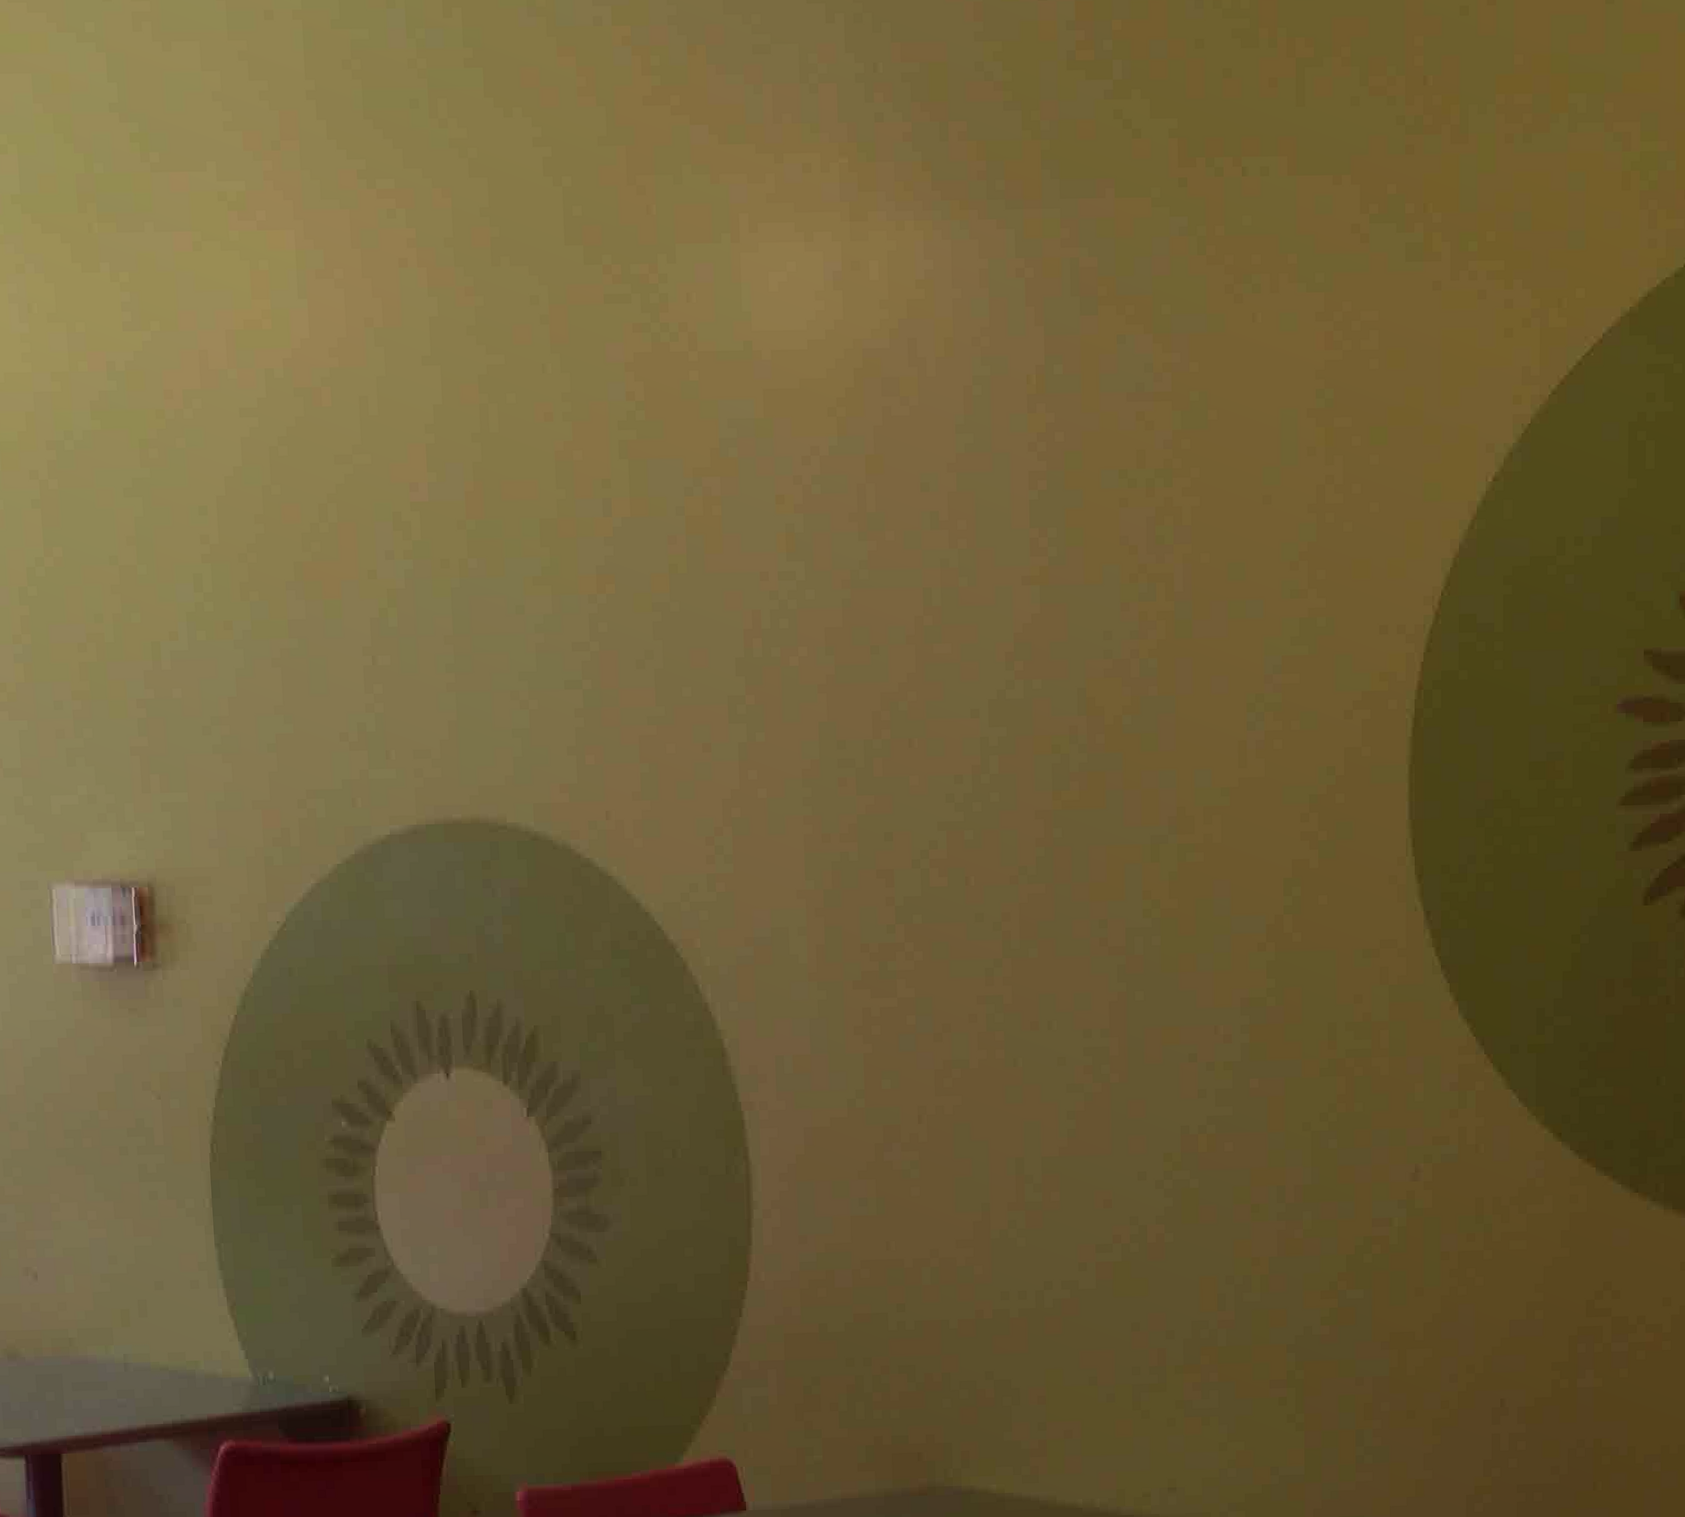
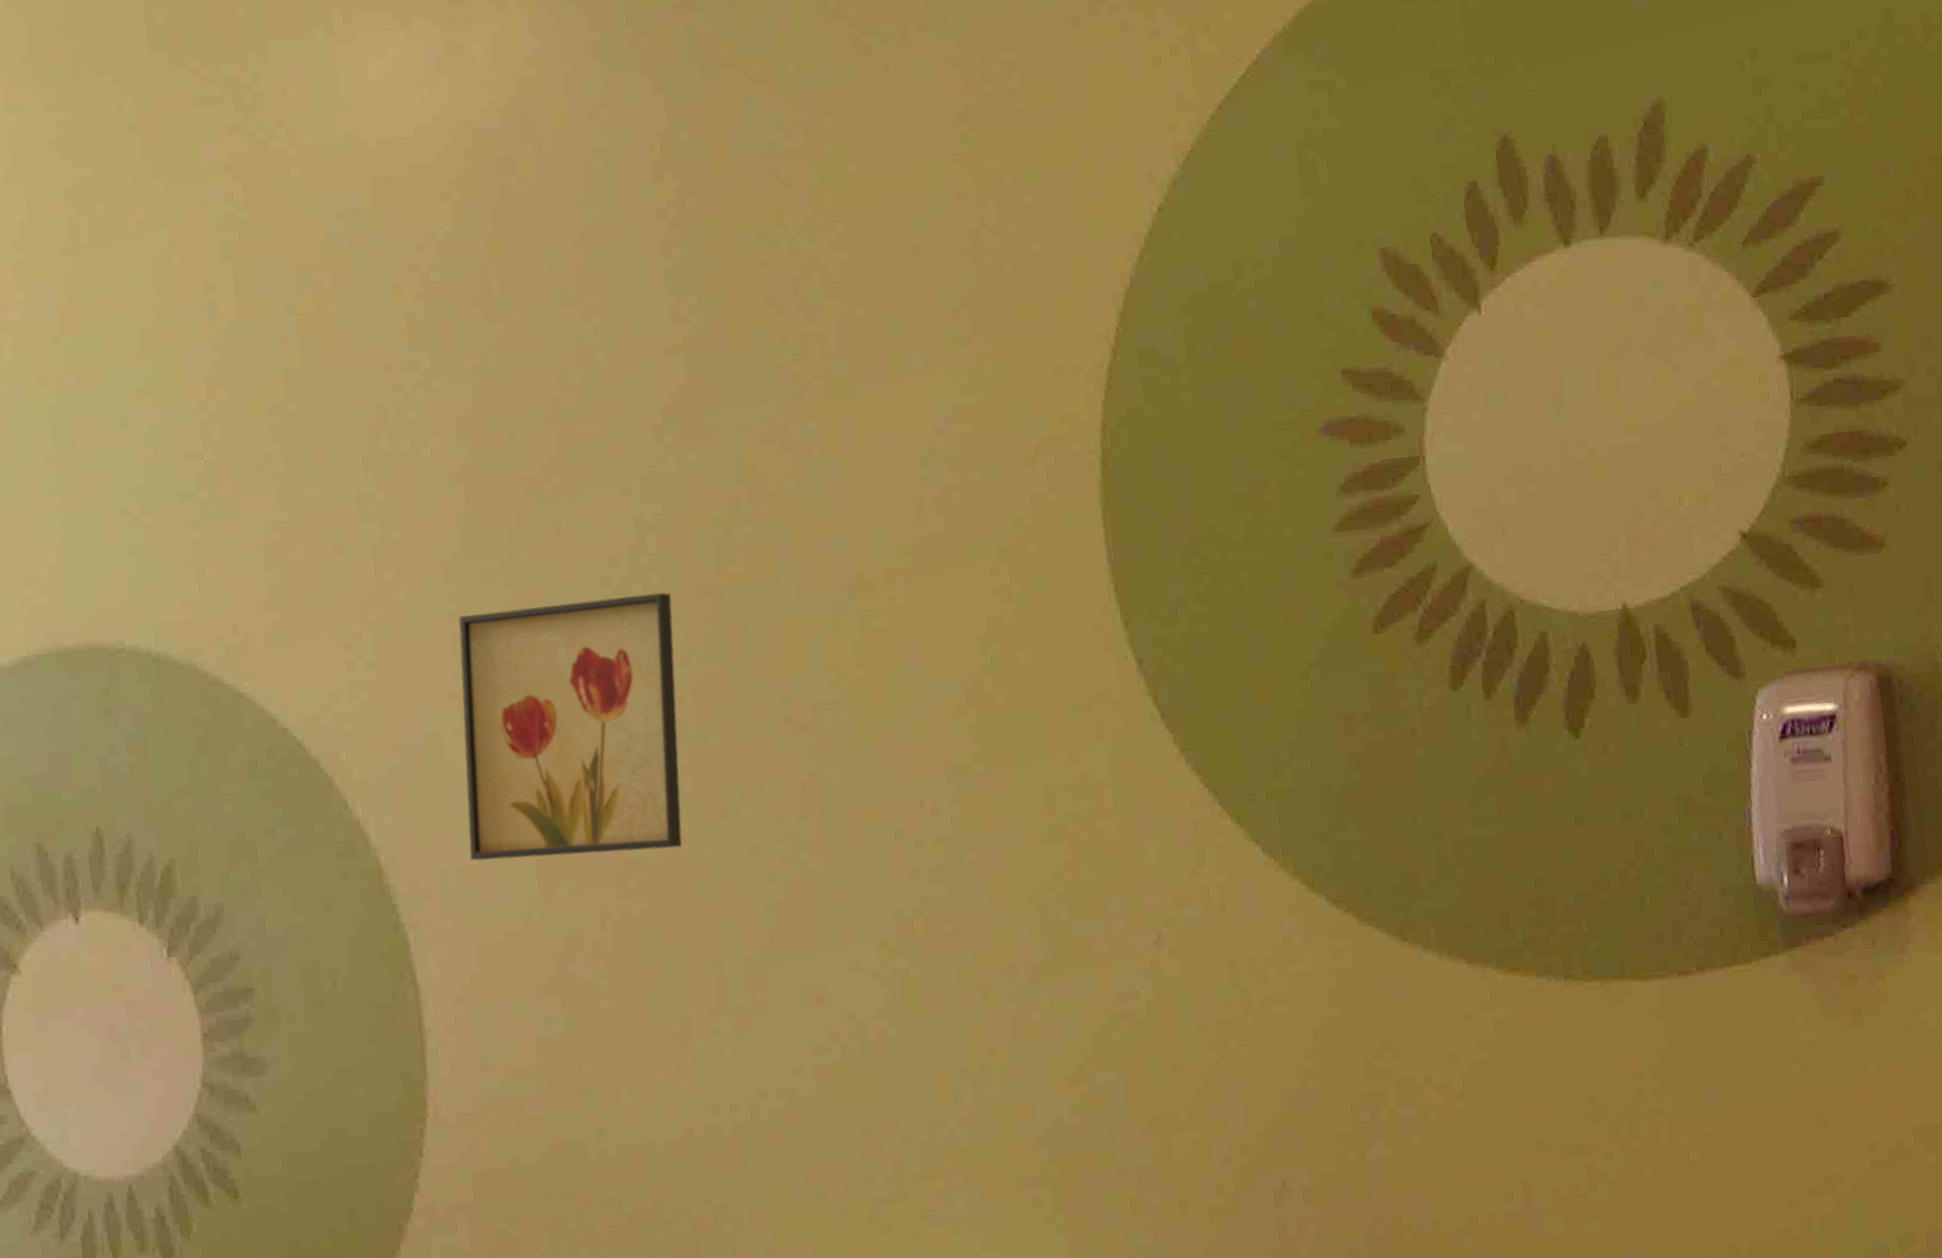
wall art: none [805,812,1008,1053] -> present [458,592,682,861]

